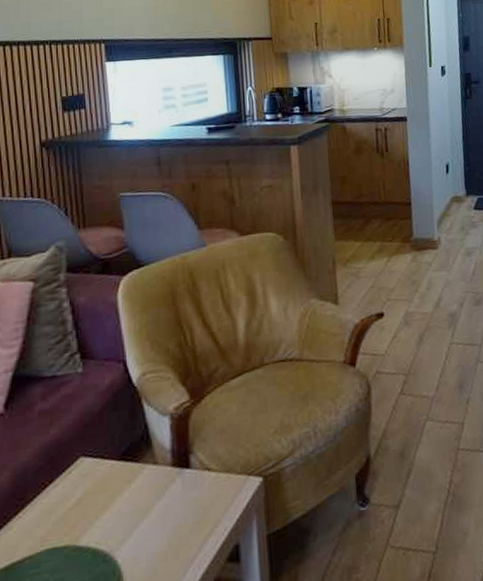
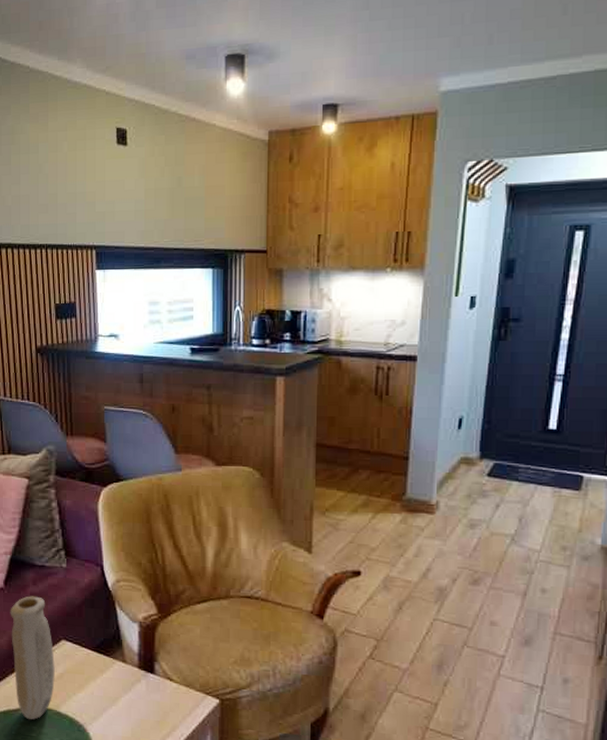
vase: none [12,413,73,568] -> present [10,596,56,720]

